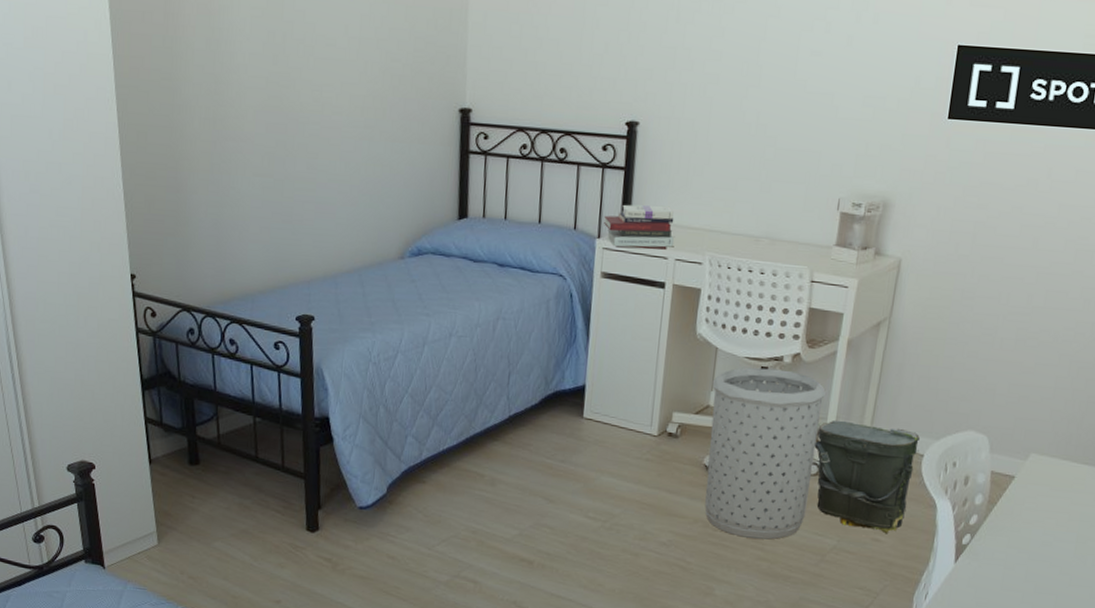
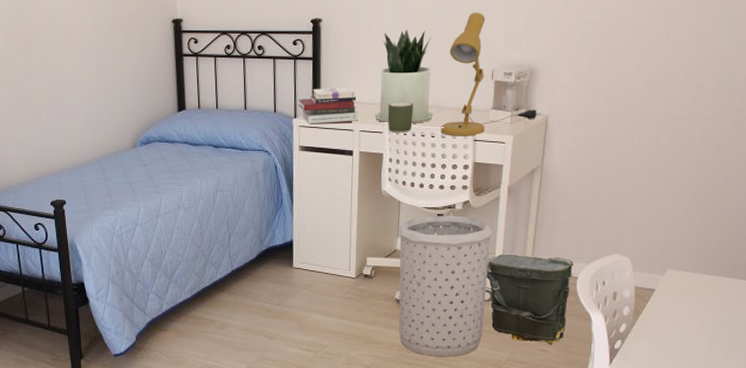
planter: none [694,142,770,257] -> present [375,29,434,125]
mug: none [709,228,742,266] -> present [387,102,414,133]
desk lamp: none [772,128,893,276] -> present [440,12,541,136]

